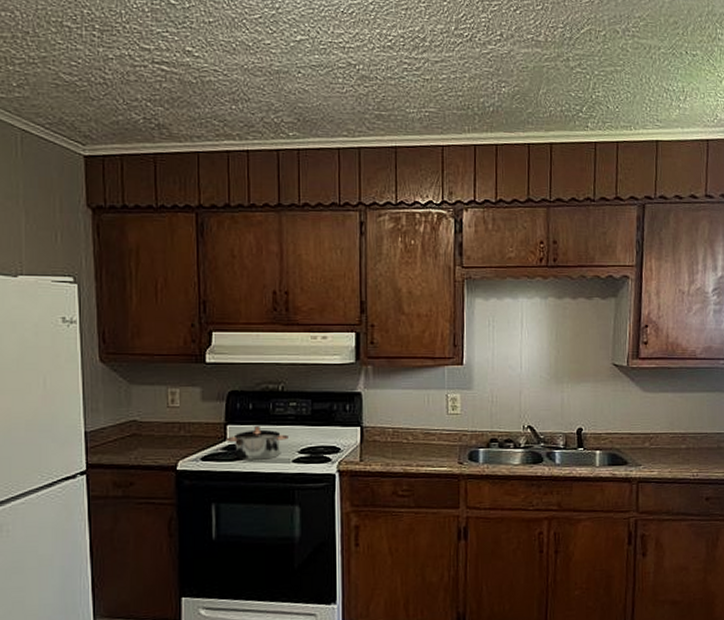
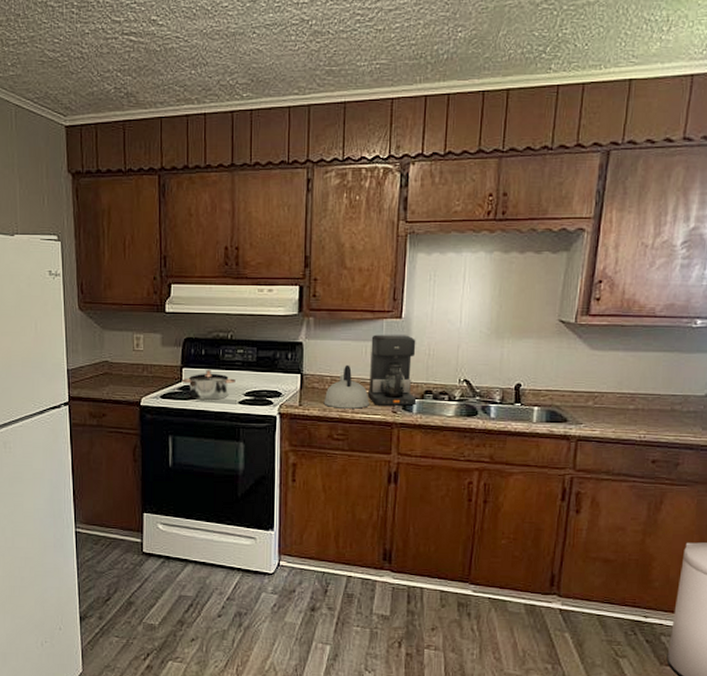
kettle: none [386,415,434,462] -> present [323,364,369,409]
coffee maker: none [433,382,483,457] -> present [368,334,417,406]

